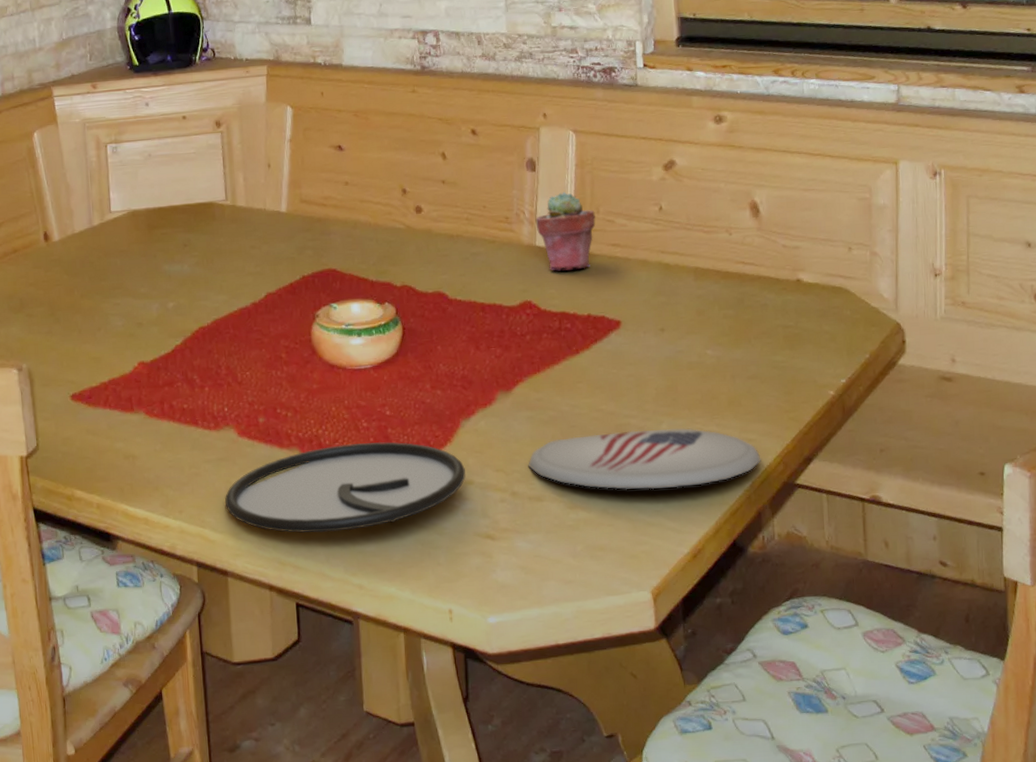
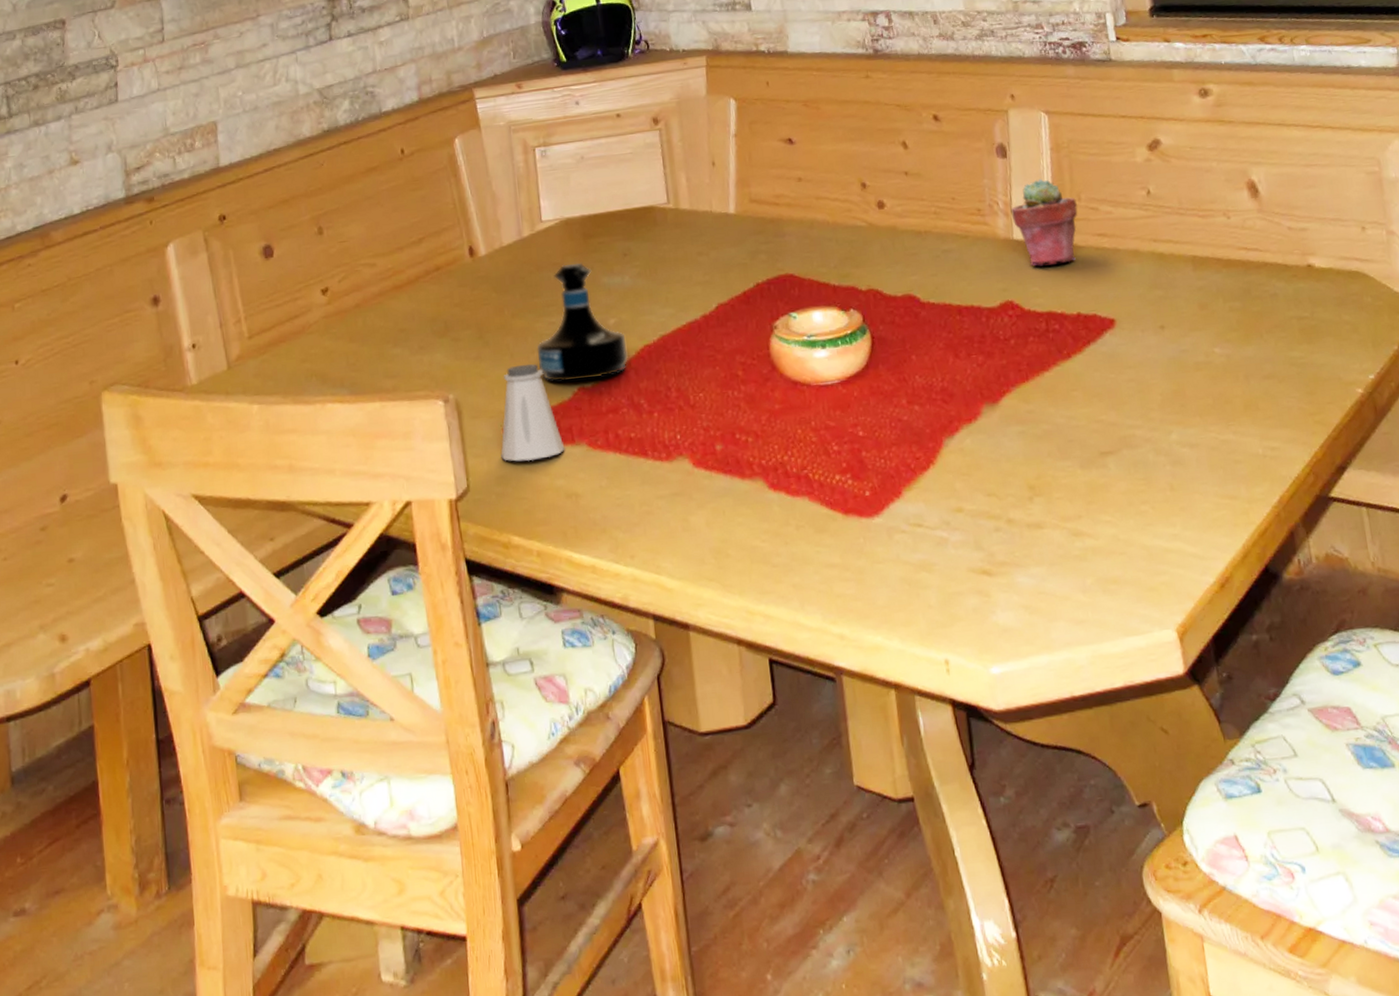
saltshaker: none [67,339,125,426] -> present [501,363,565,462]
tequila bottle: none [102,250,184,357] -> present [536,262,628,382]
plate: present [225,441,466,533] -> none [682,466,954,576]
plate: present [528,428,761,490] -> none [1023,437,1288,512]

